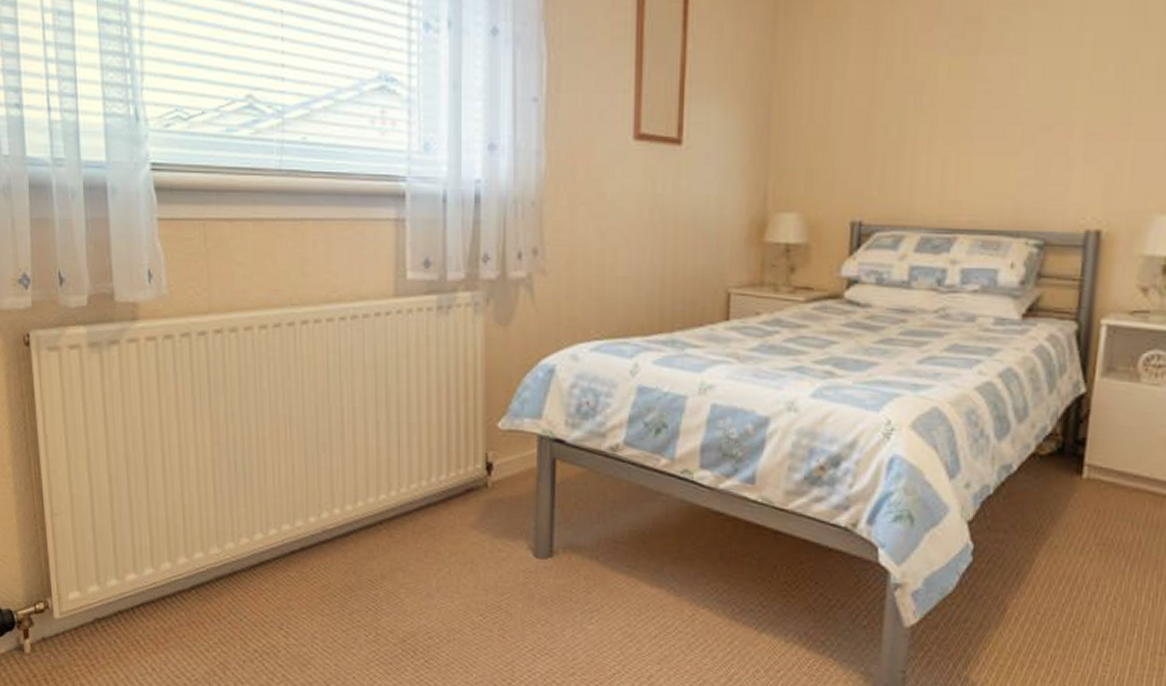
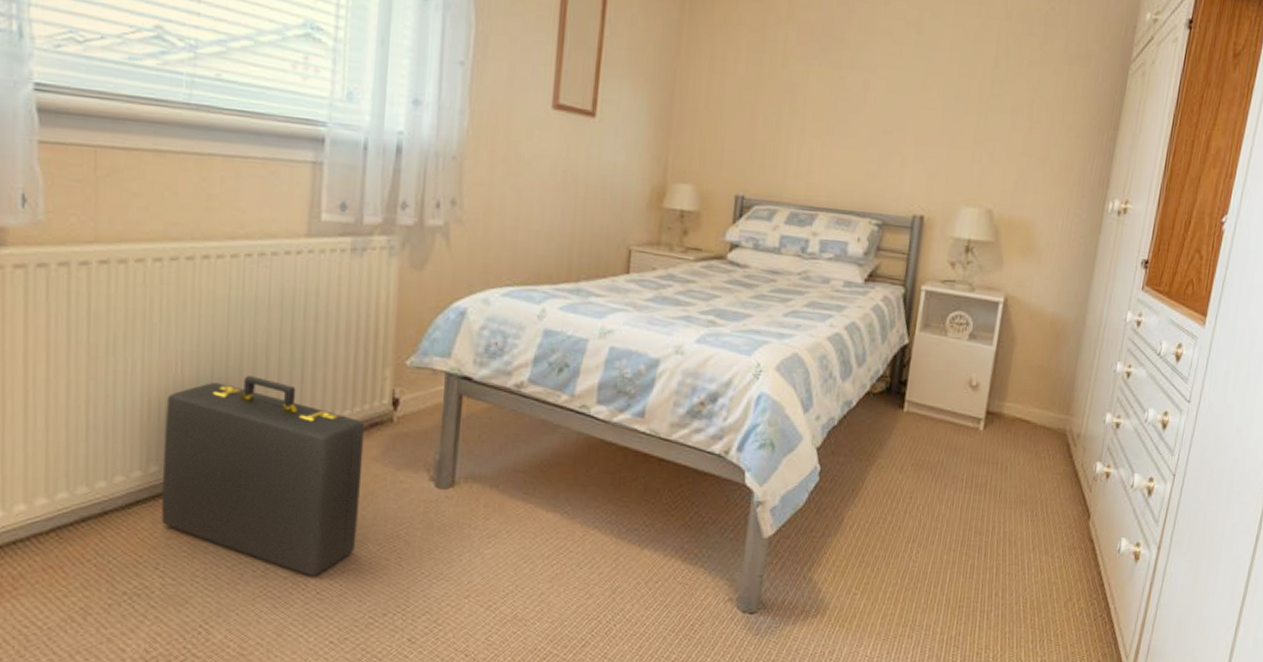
briefcase: none [279,439,461,644] -> present [161,374,365,577]

